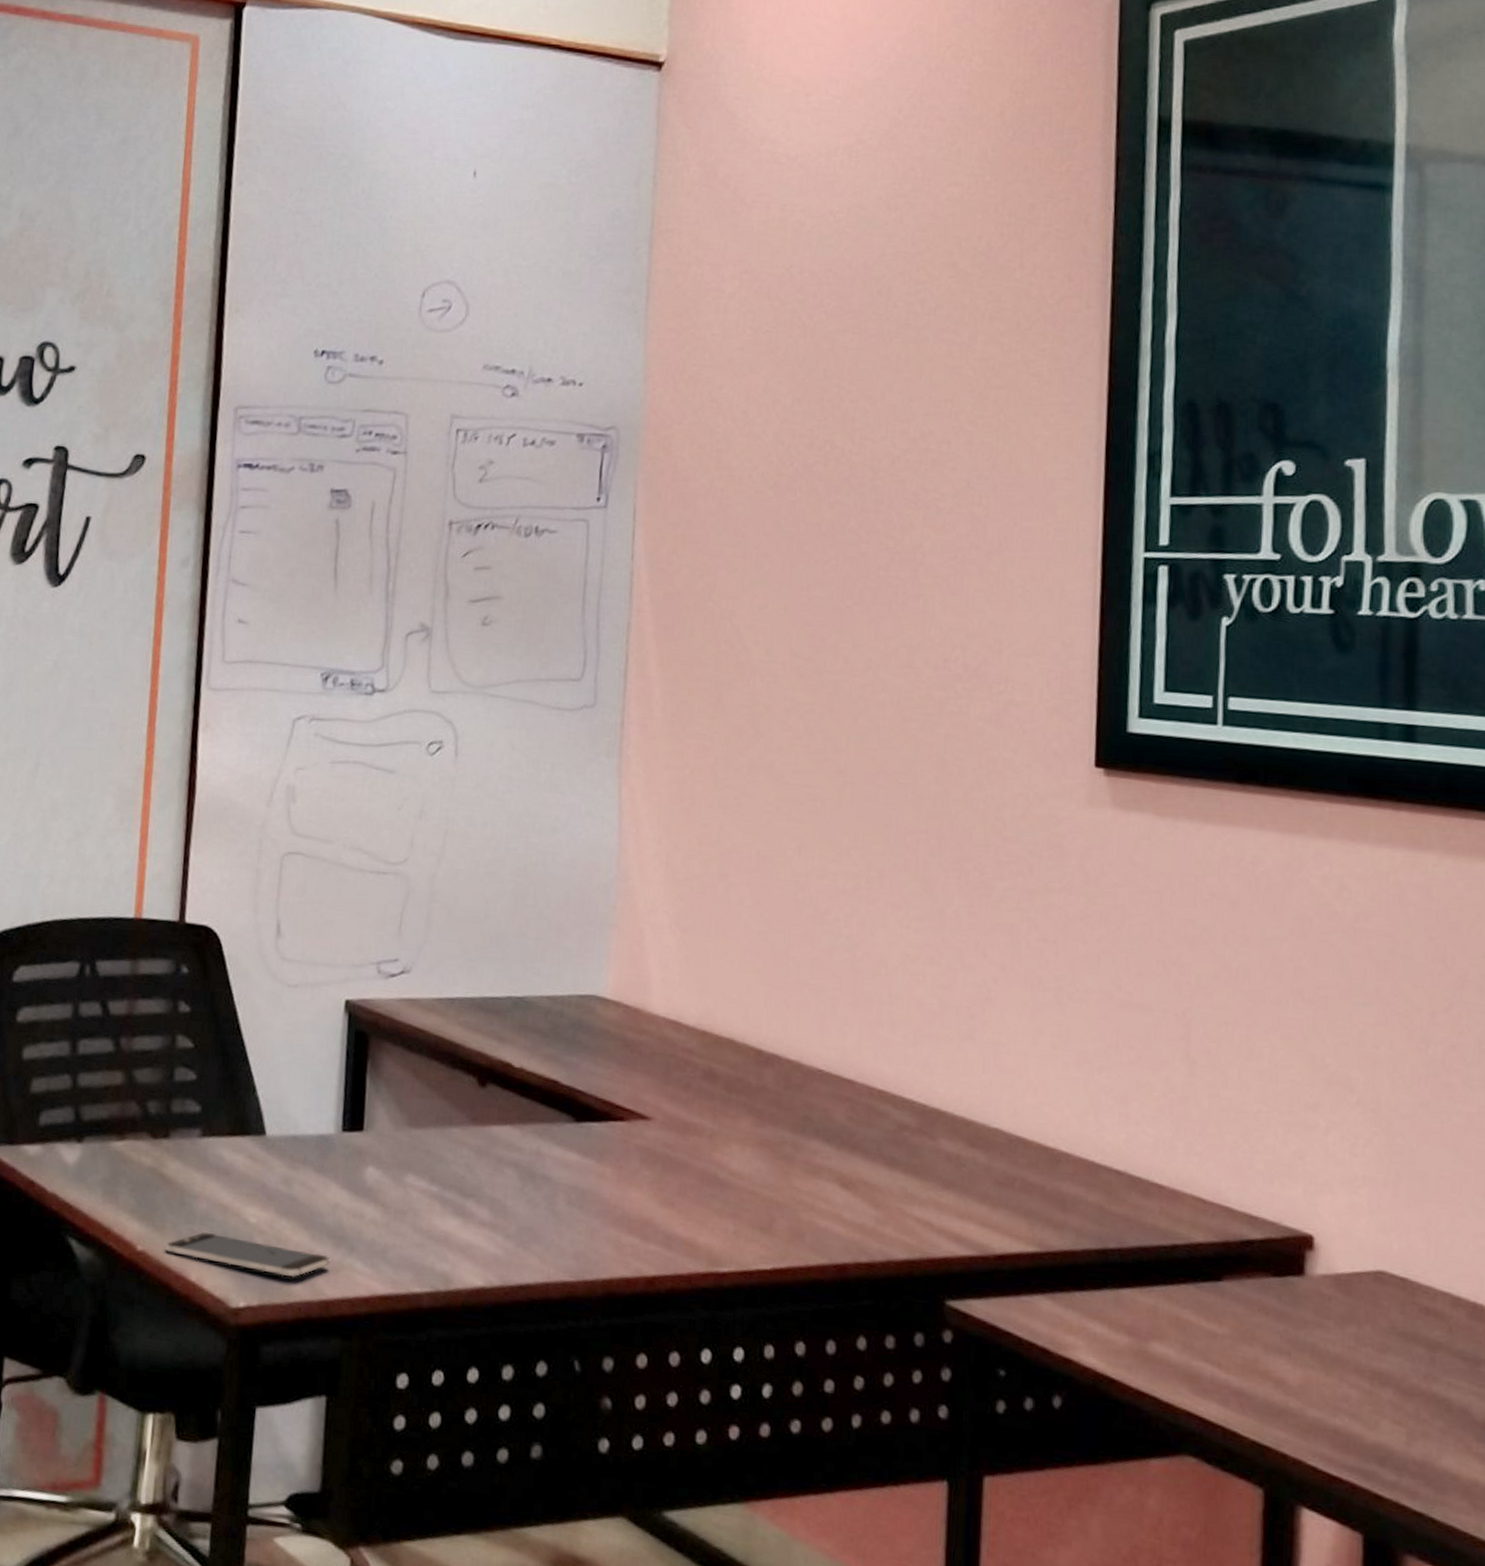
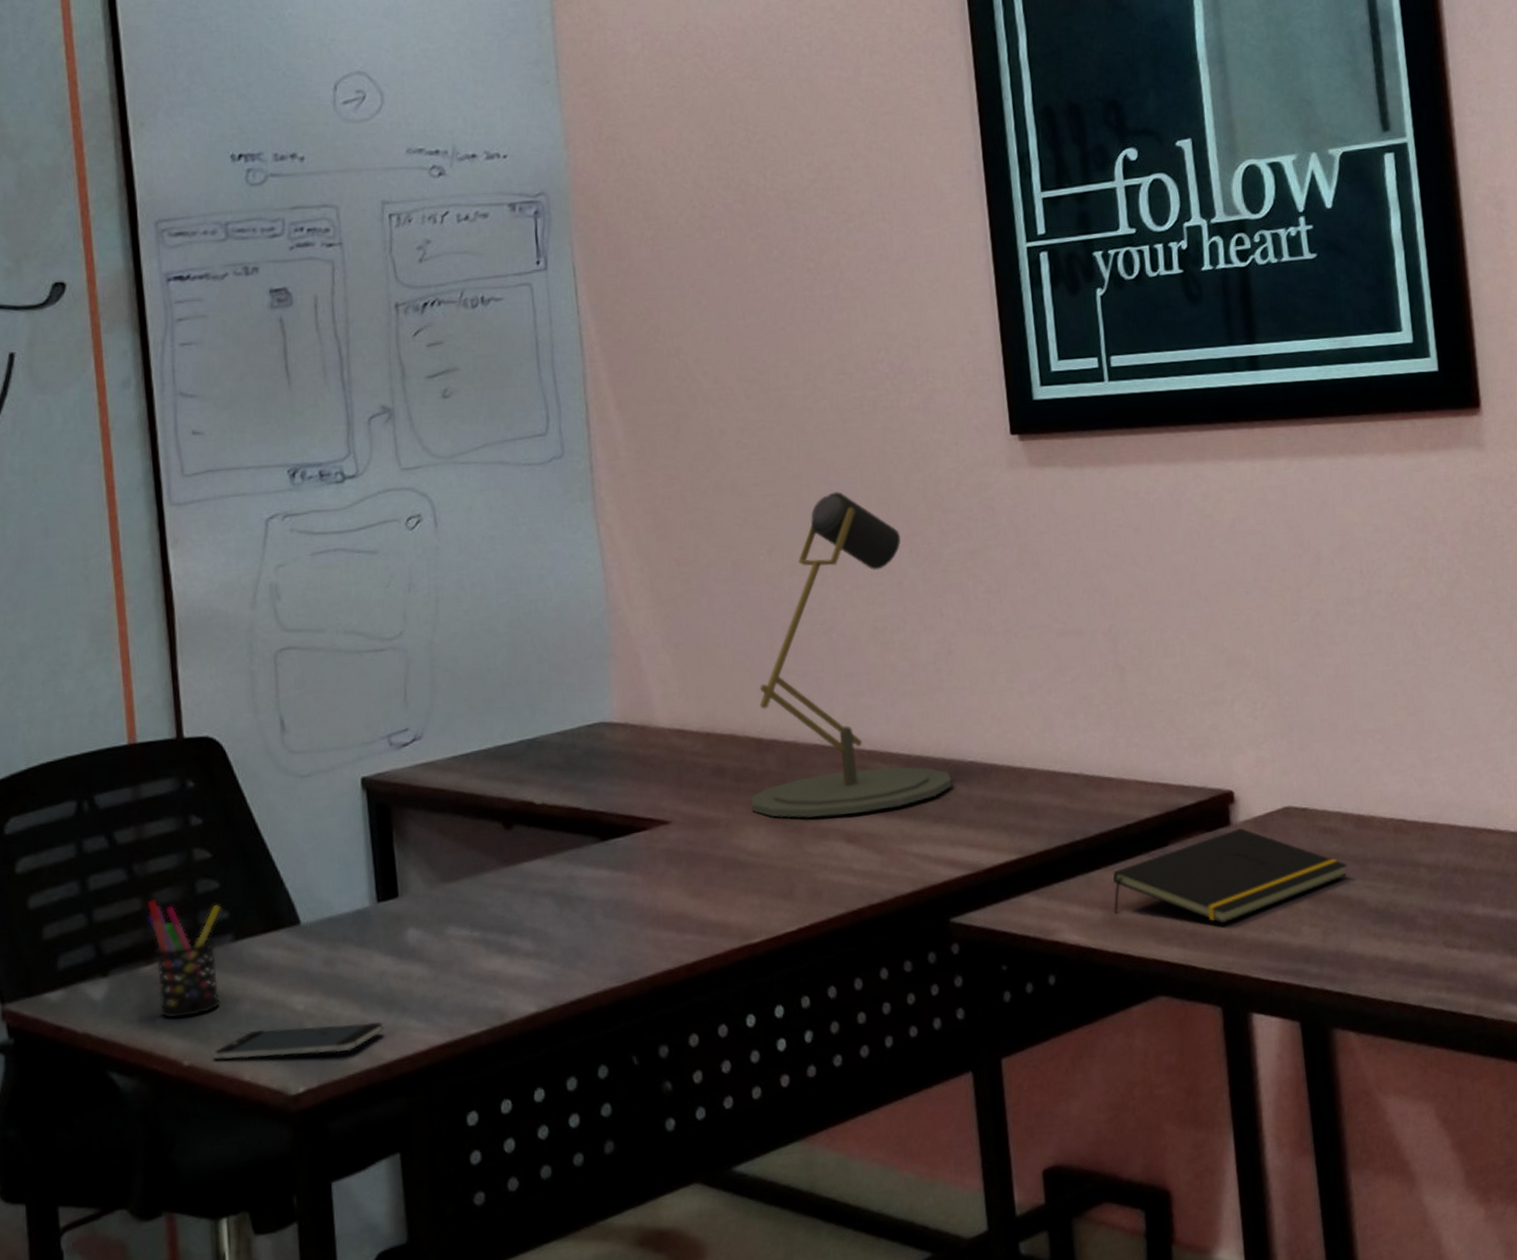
pen holder: none [124,1077,195,1203] -> present [146,899,221,1019]
desk lamp: none [740,795,971,1161] -> present [751,492,953,818]
notepad: none [1142,1281,1451,1391] -> present [1113,827,1347,924]

